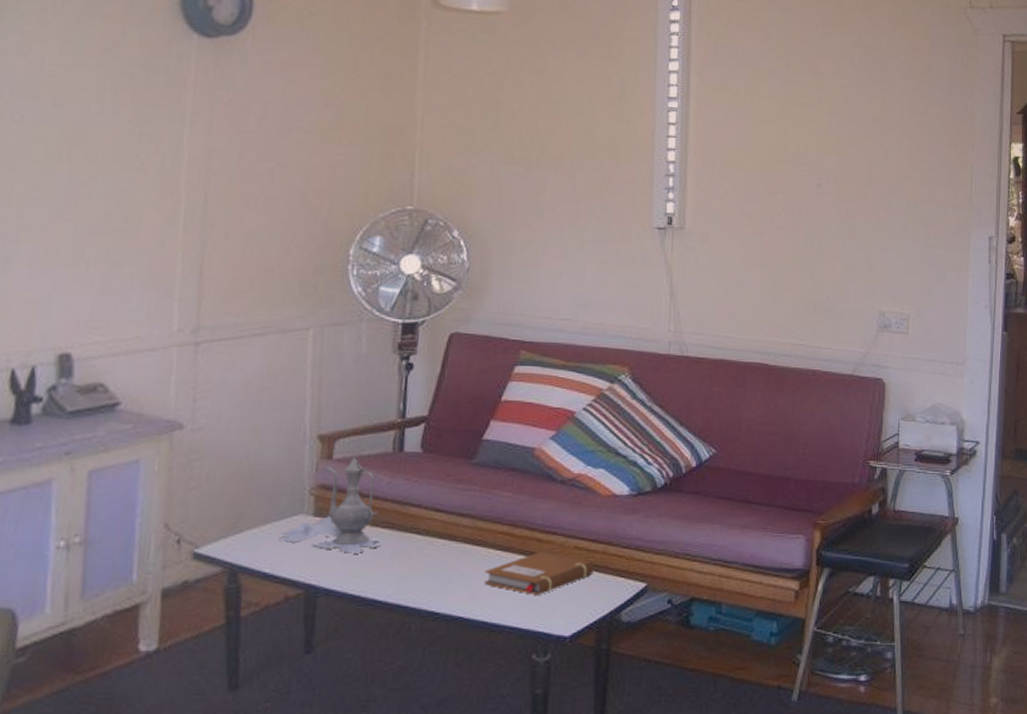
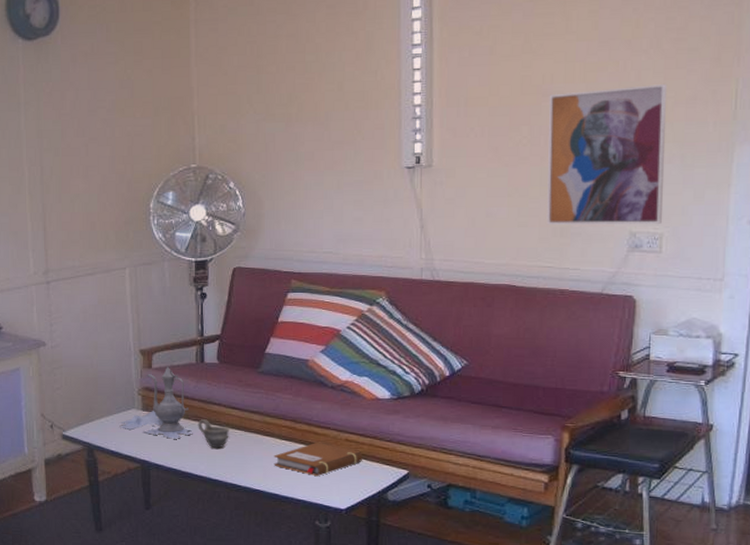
cup: none [388,526,431,564] -> present [198,419,230,449]
wall art: none [800,163,912,305] -> present [547,84,668,225]

